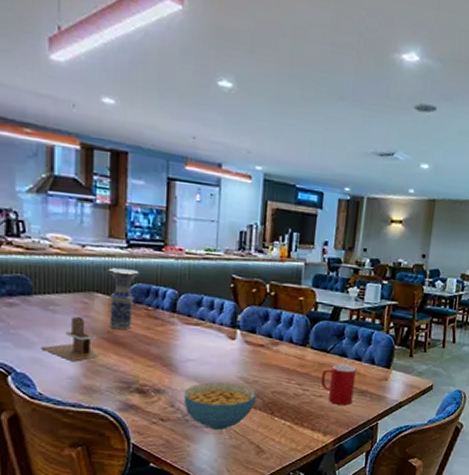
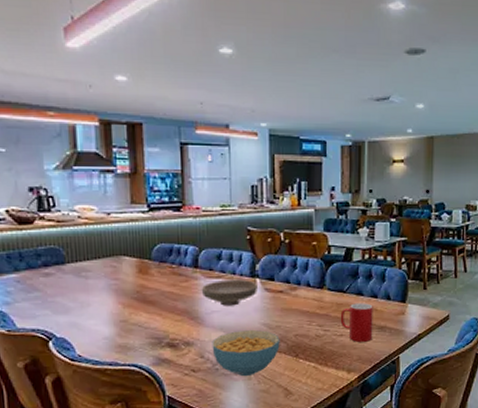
napkin holder: present [40,317,99,362] -> none [76,281,130,323]
vase: present [107,268,140,330] -> none [132,232,162,289]
bowl: none [177,327,237,356] -> present [201,279,257,306]

